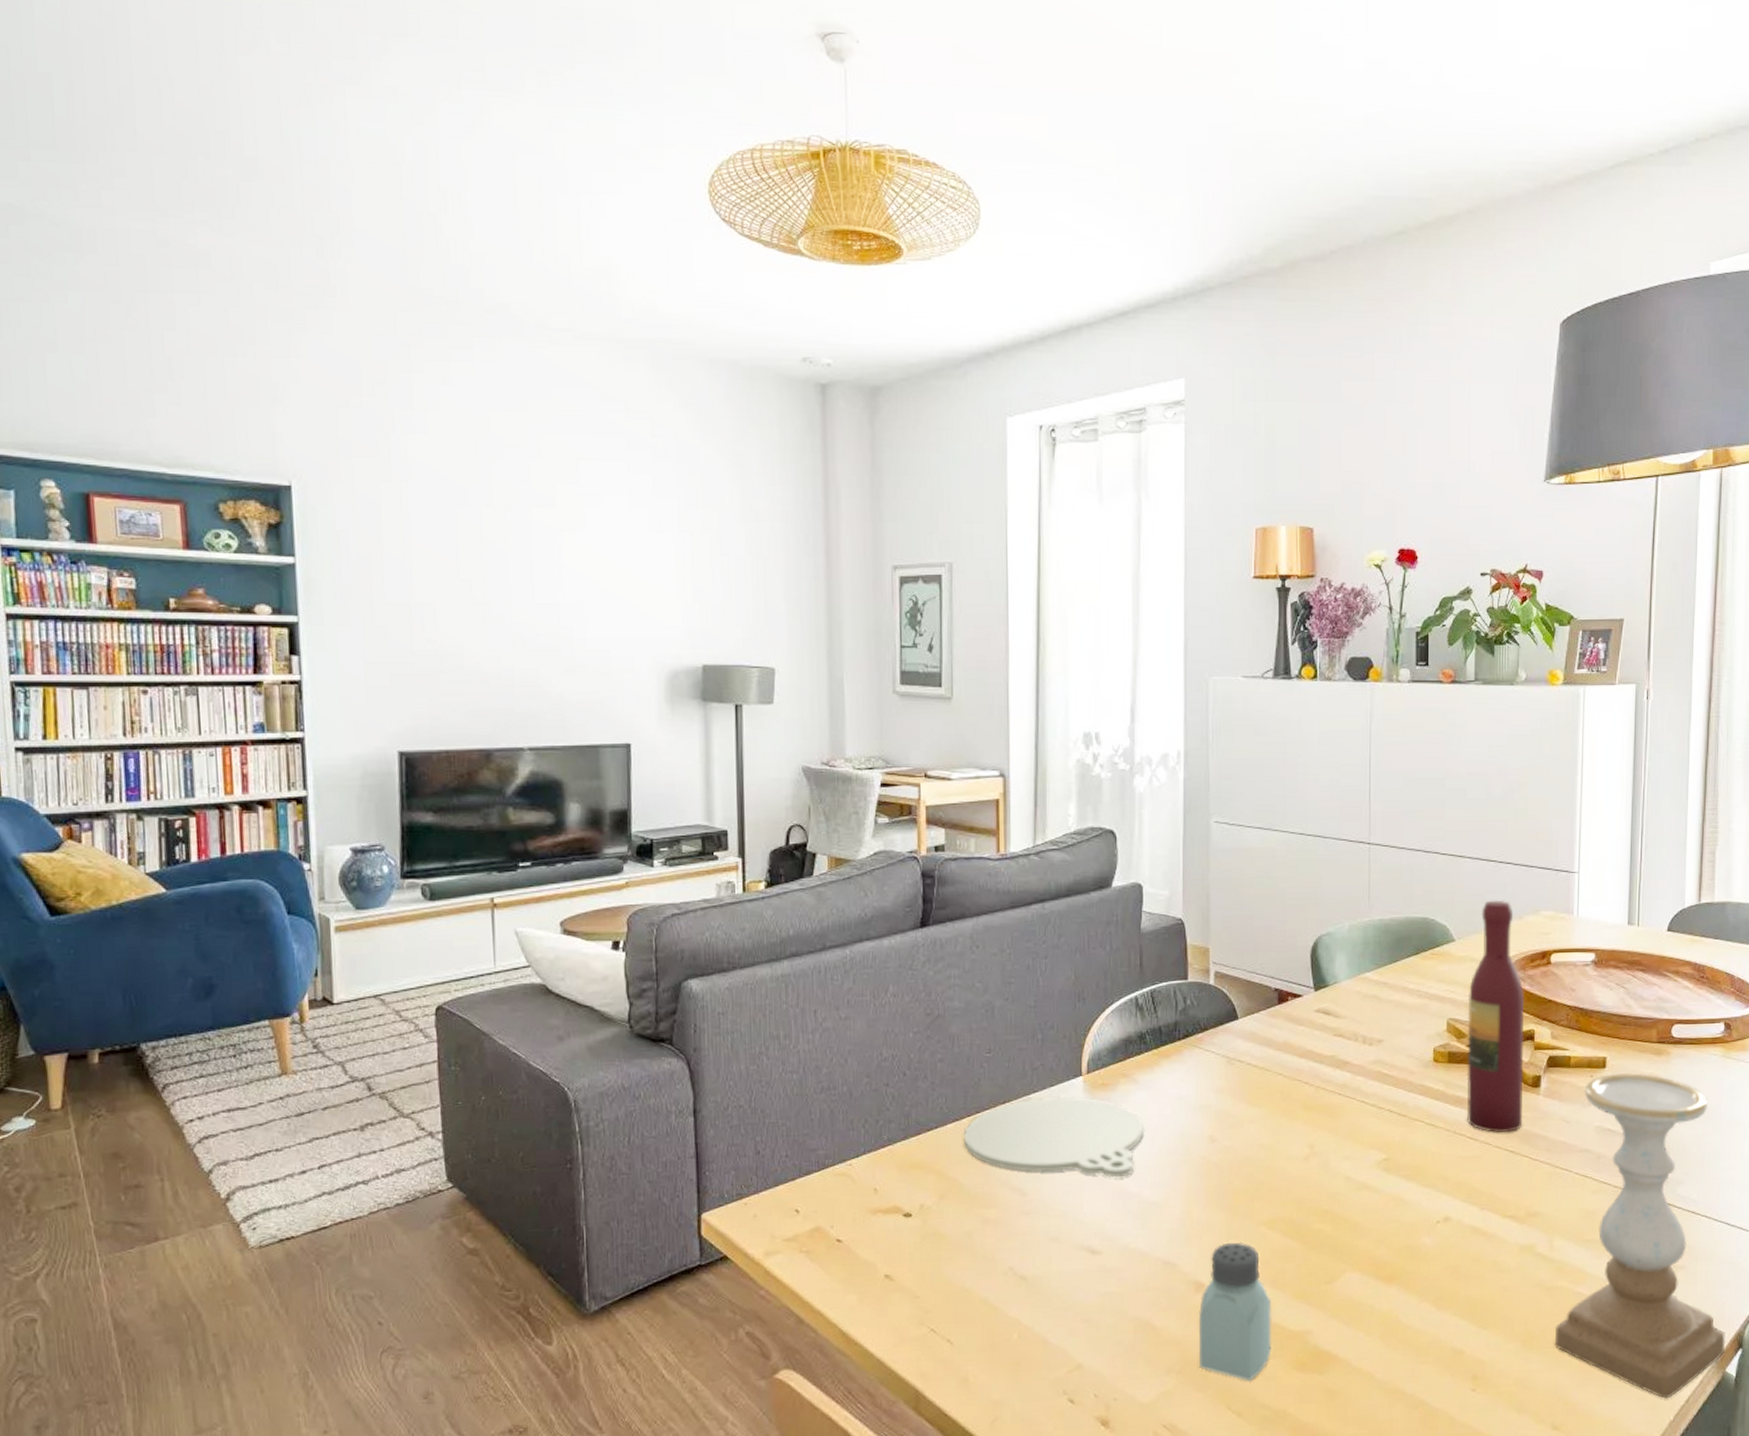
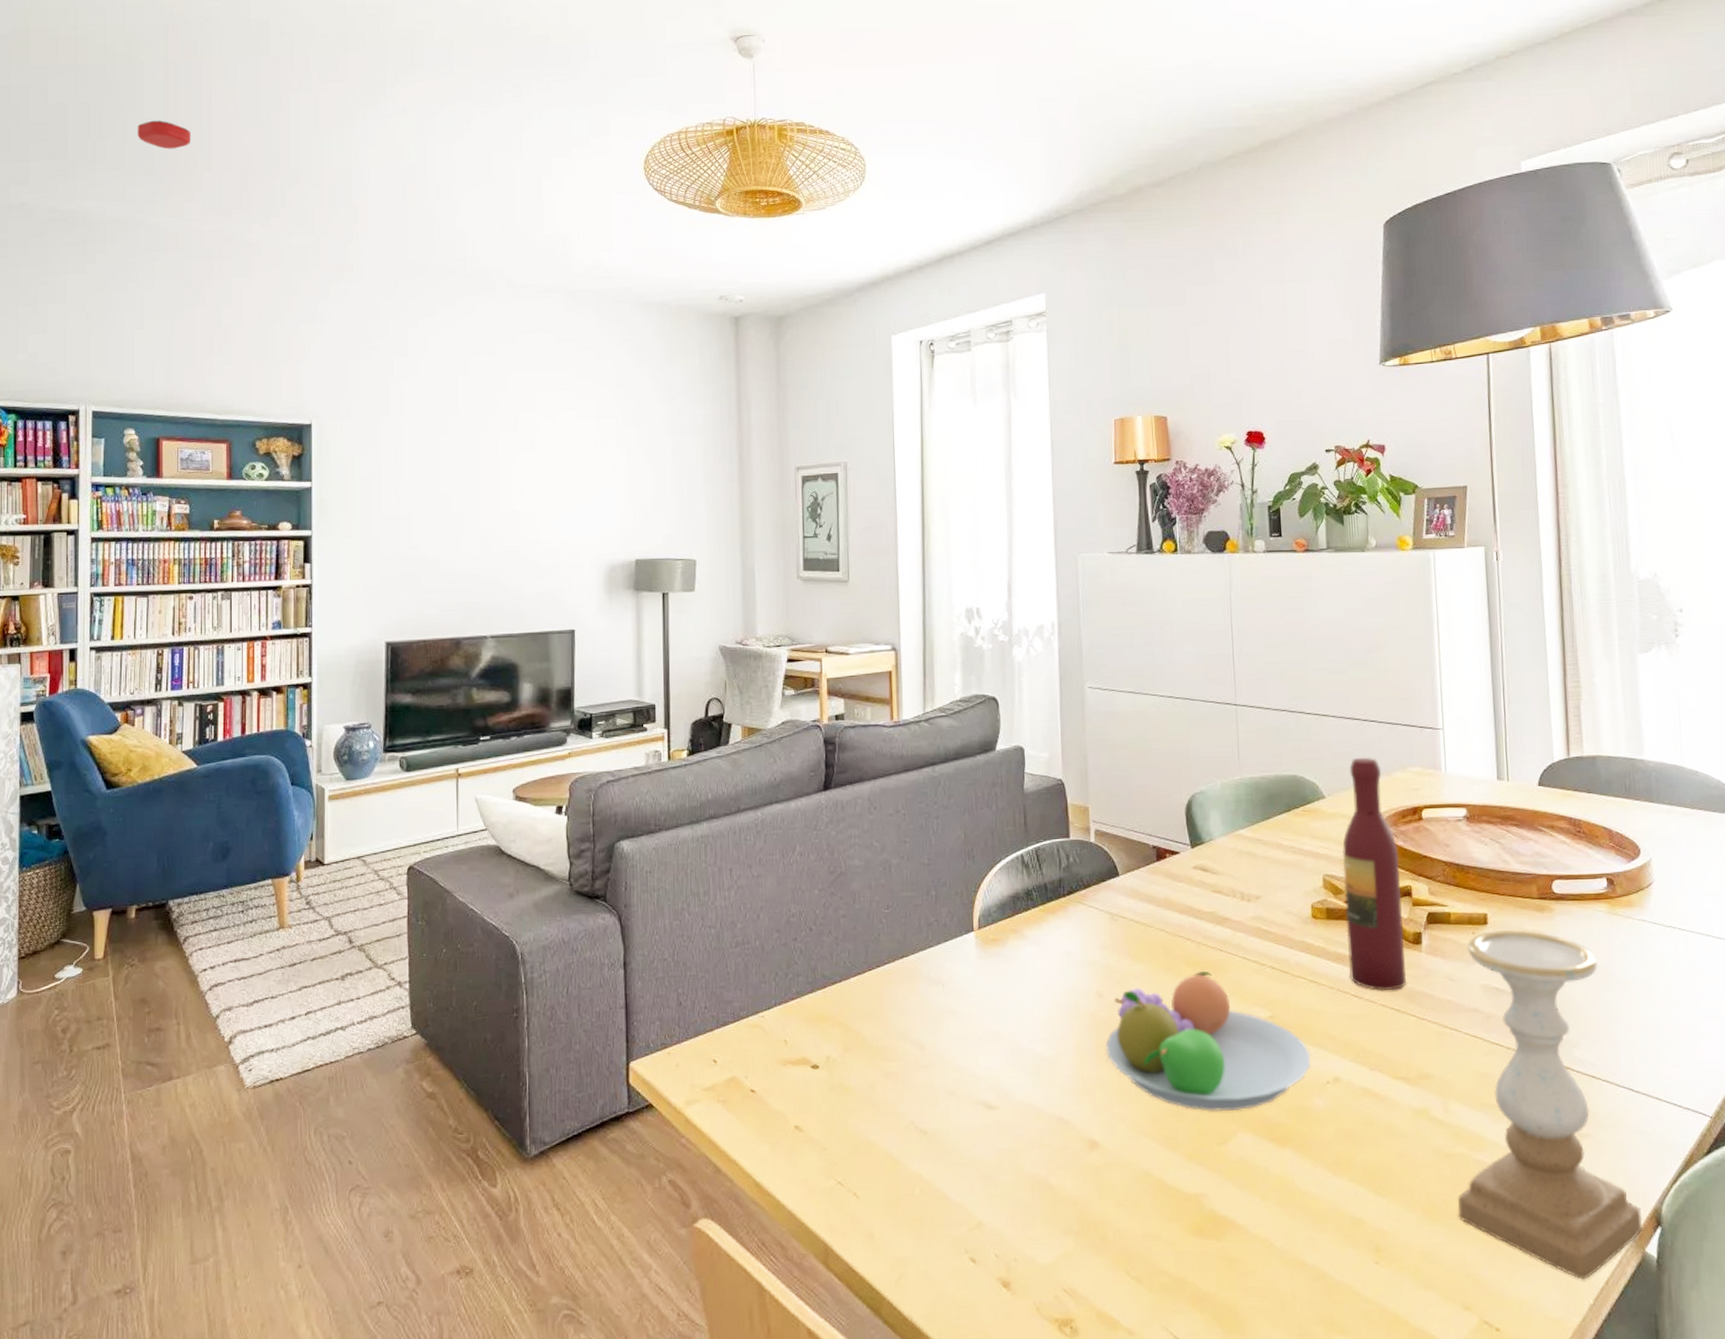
smoke detector: none [28,75,106,117] -> present [137,120,191,149]
plate: present [964,1096,1144,1178] -> none [866,951,1033,1033]
saltshaker: present [1199,1242,1271,1381] -> none [1094,1099,1168,1246]
fruit bowl: none [1216,1114,1423,1252] -> present [1105,970,1311,1112]

